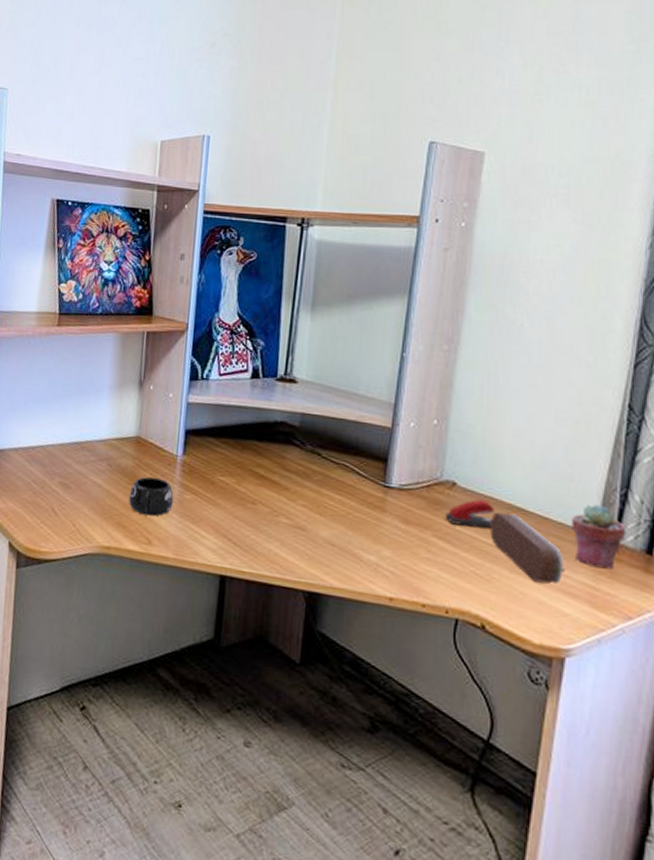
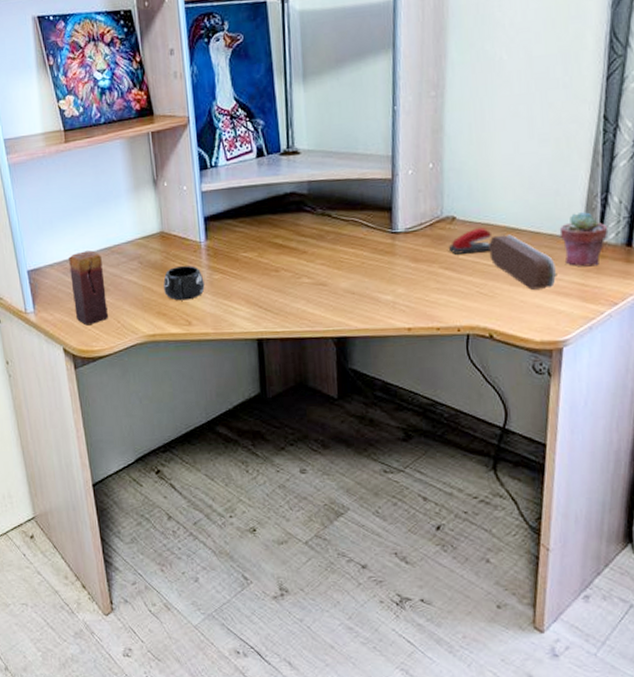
candle: none [29,441,70,523] -> present [69,250,109,326]

